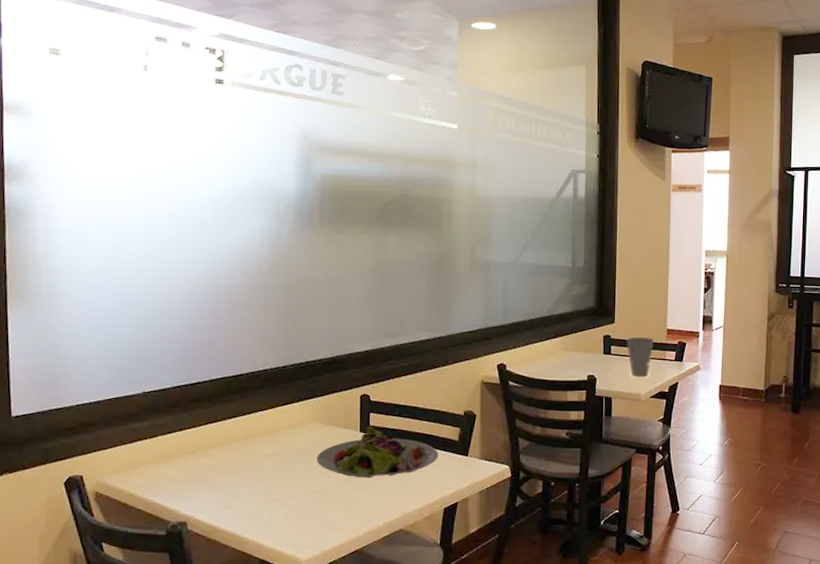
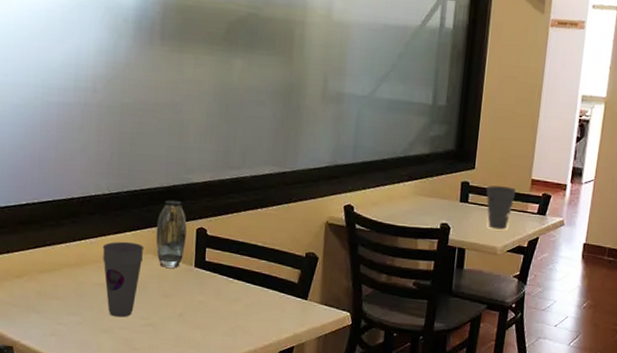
cup: none [271,412,311,486] -> present [102,241,145,318]
salad plate: present [316,426,439,478] -> none [148,261,276,316]
vase: none [322,369,351,434] -> present [156,200,187,268]

